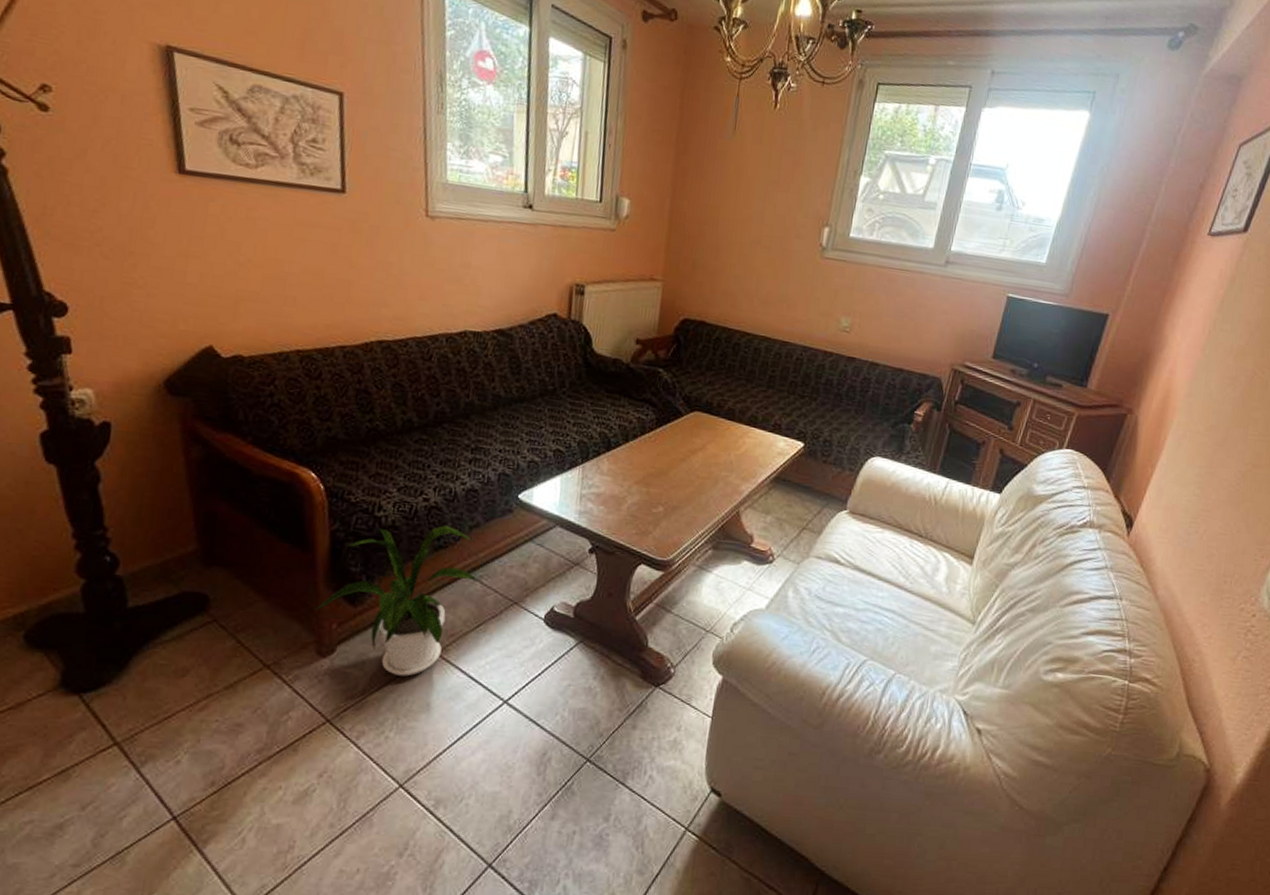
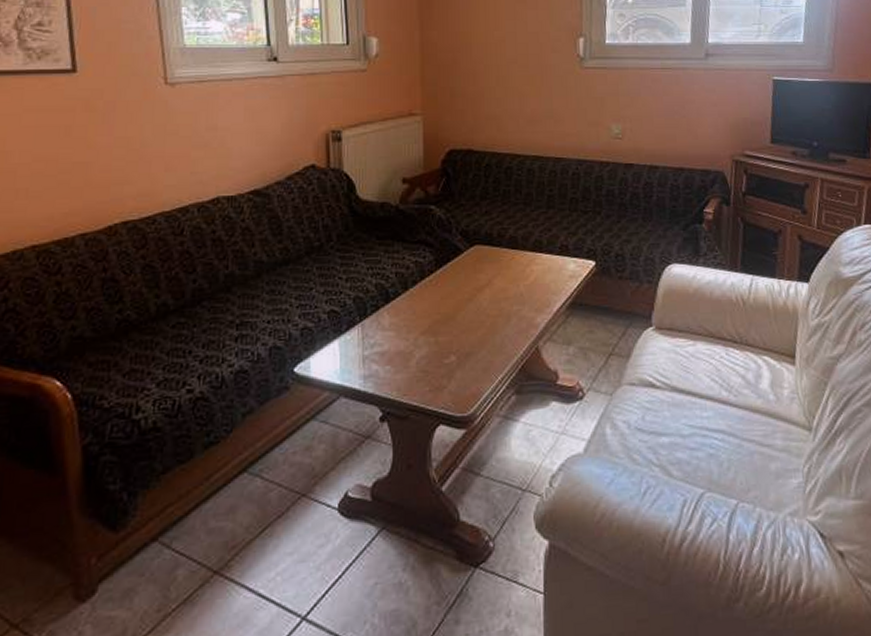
house plant: present [314,525,477,677] -> none [68,417,256,610]

